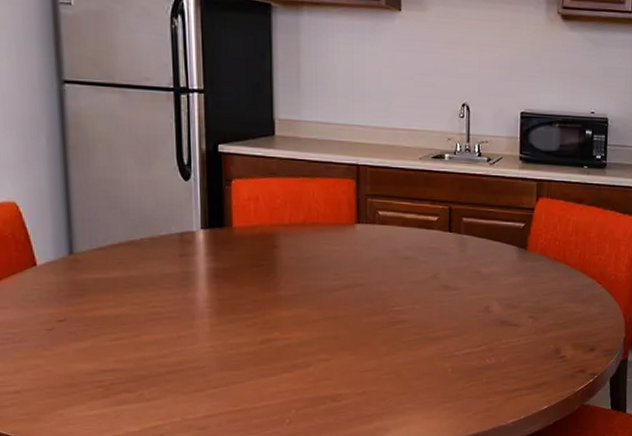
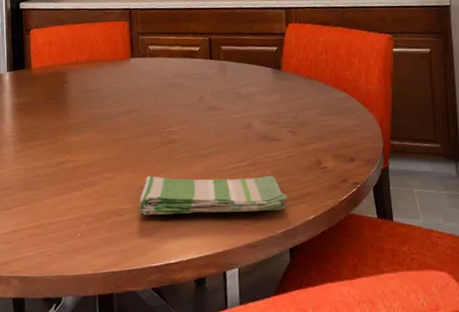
dish towel: none [359,359,522,401] -> present [139,176,288,215]

